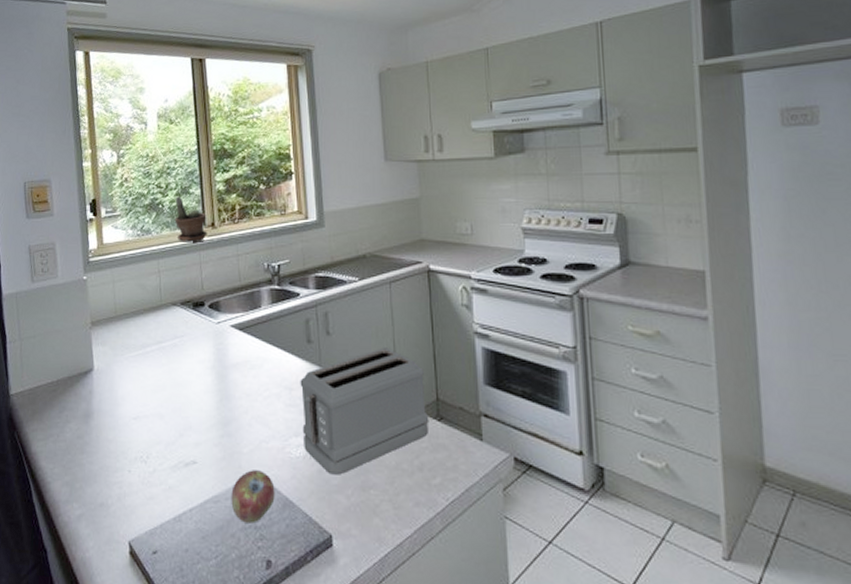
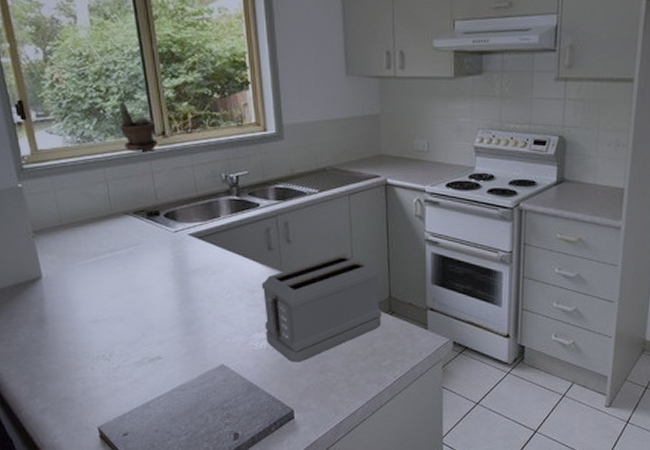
fruit: present [231,470,275,524] -> none [198,362,240,405]

